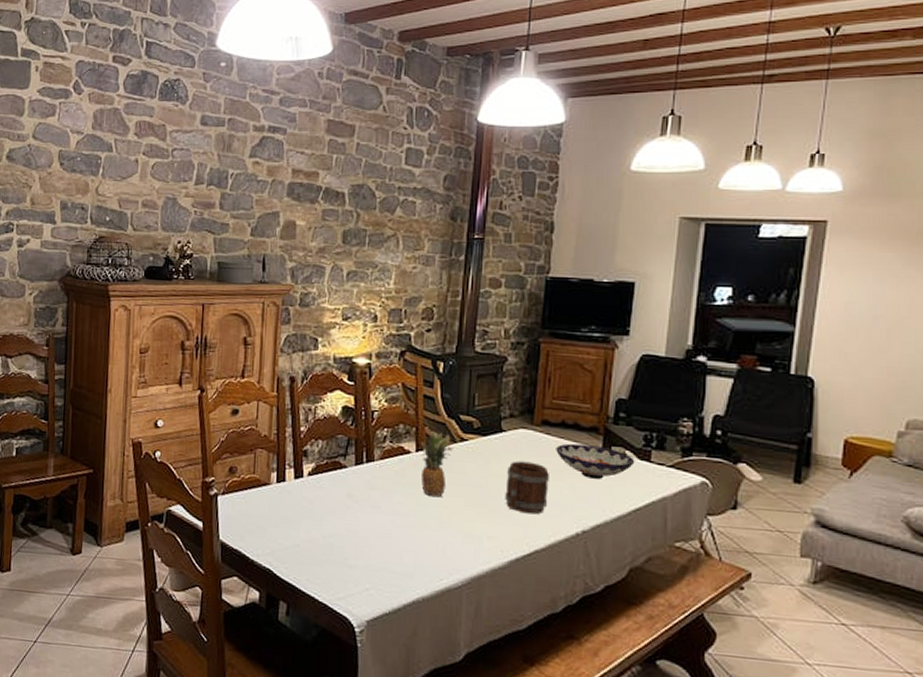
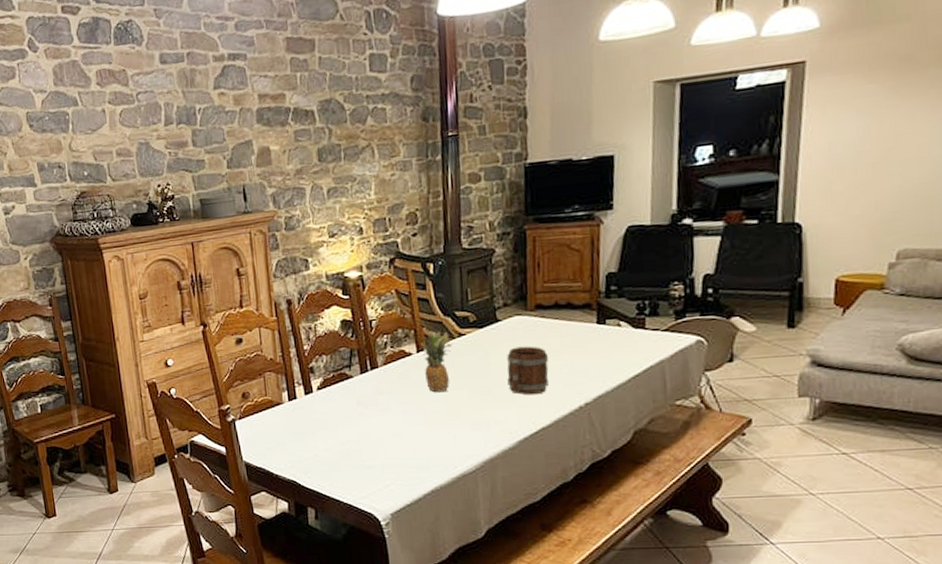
bowl: present [556,443,635,479] -> none [552,321,630,353]

